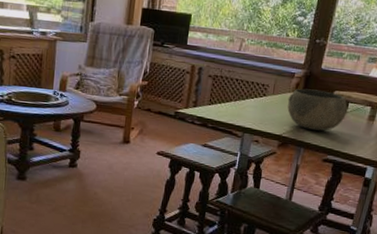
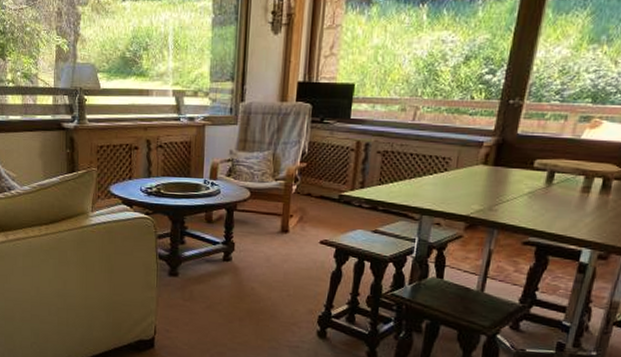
bowl: present [287,88,347,131] -> none [475,159,553,208]

